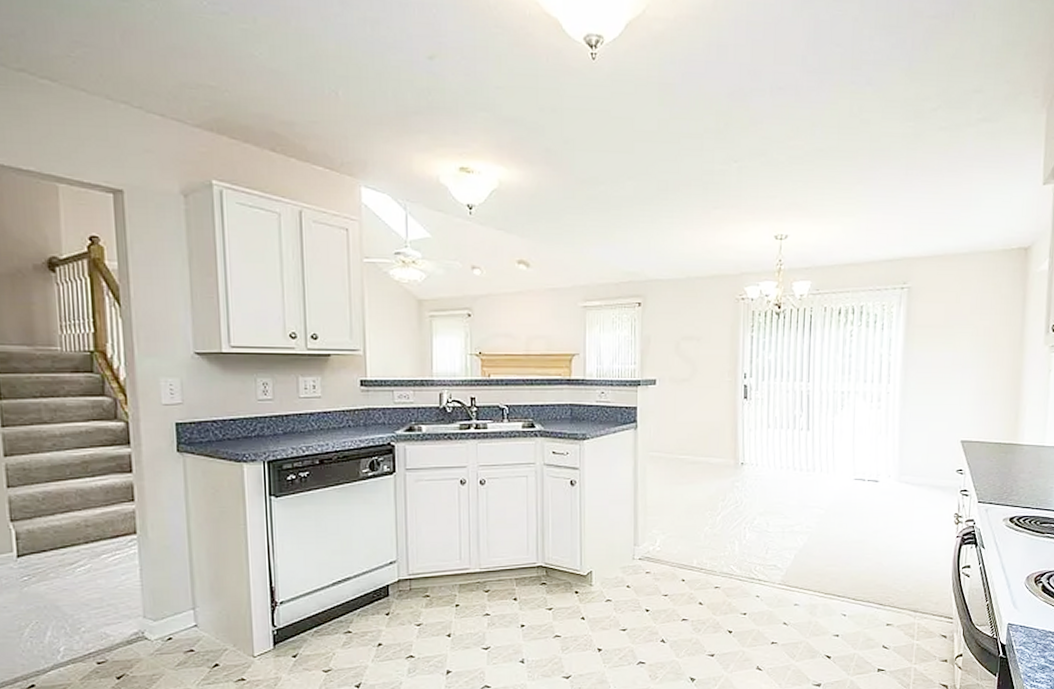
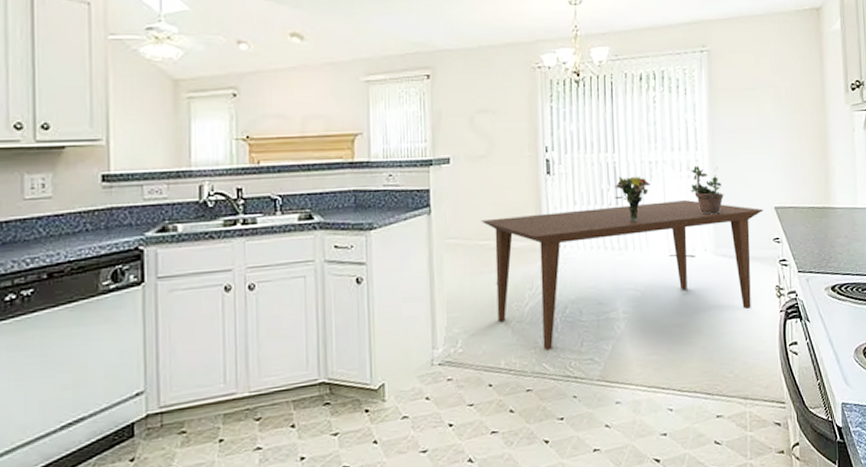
dining table: none [681,430,950,555] -> present [481,200,764,351]
bouquet: none [807,404,841,447] -> present [615,175,650,222]
potted plant: none [879,398,912,444] -> present [690,165,724,215]

